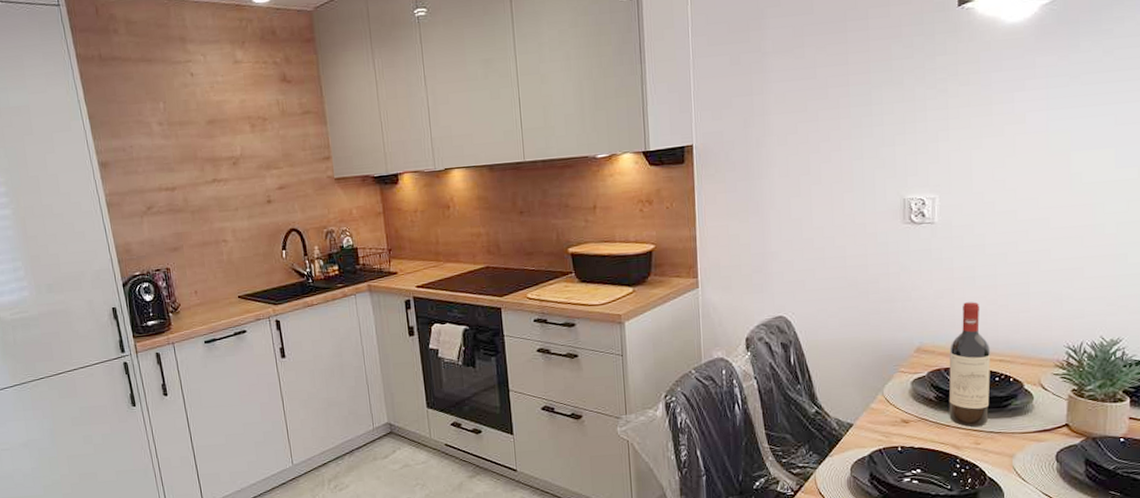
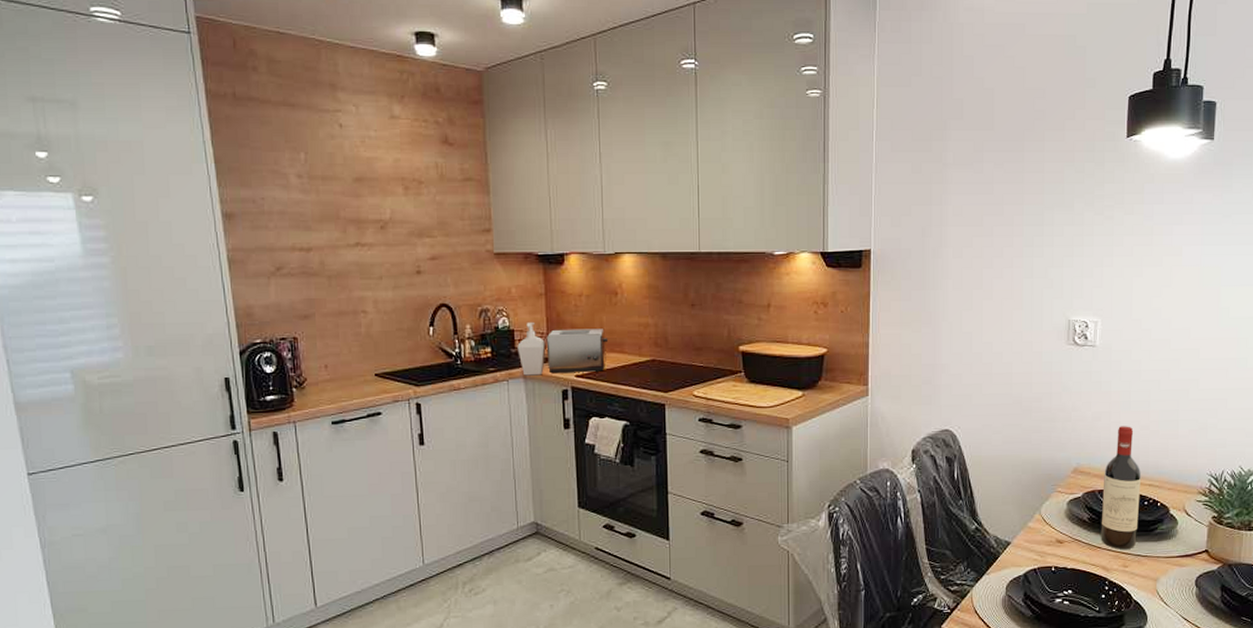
soap bottle: none [361,239,388,289] -> present [517,321,546,376]
toaster: none [387,241,444,286] -> present [546,328,609,374]

